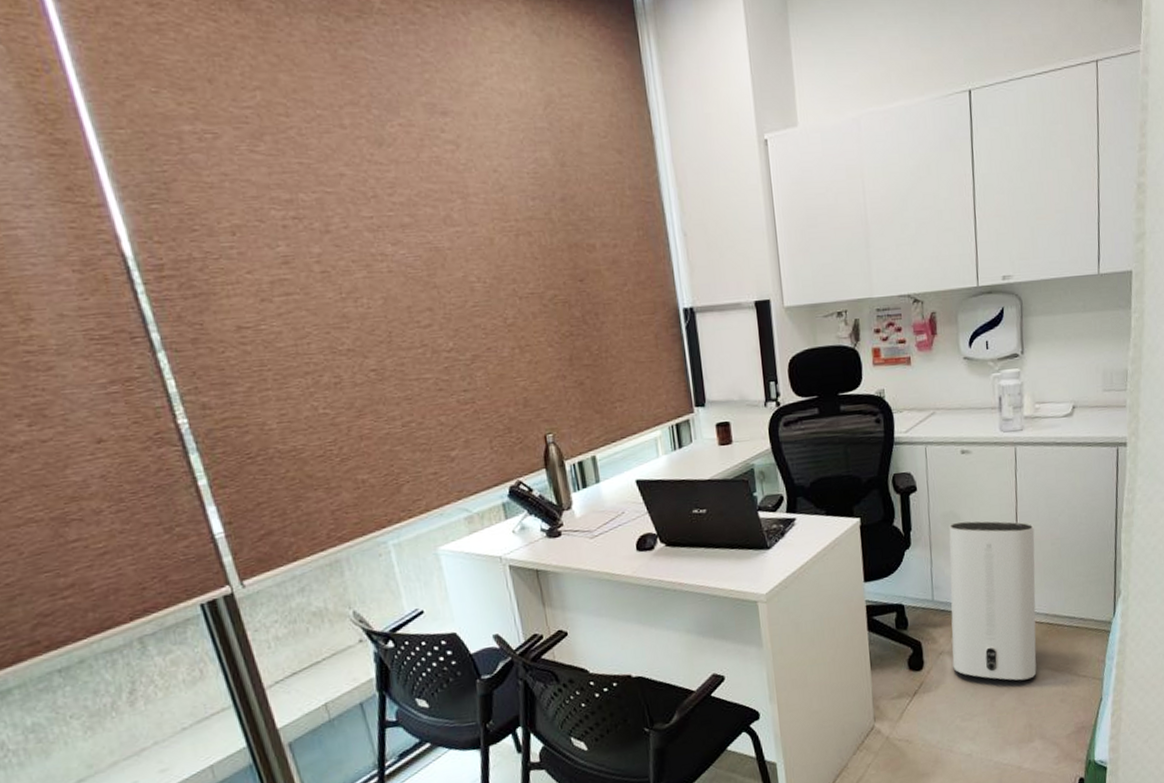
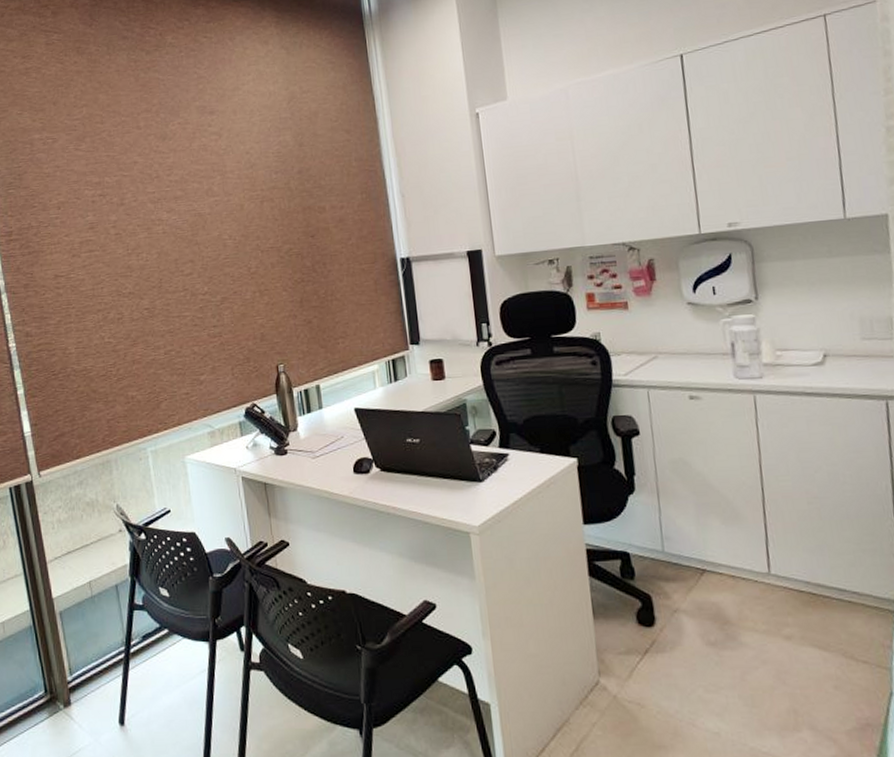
air purifier: present [948,521,1037,681] -> none [678,469,799,656]

